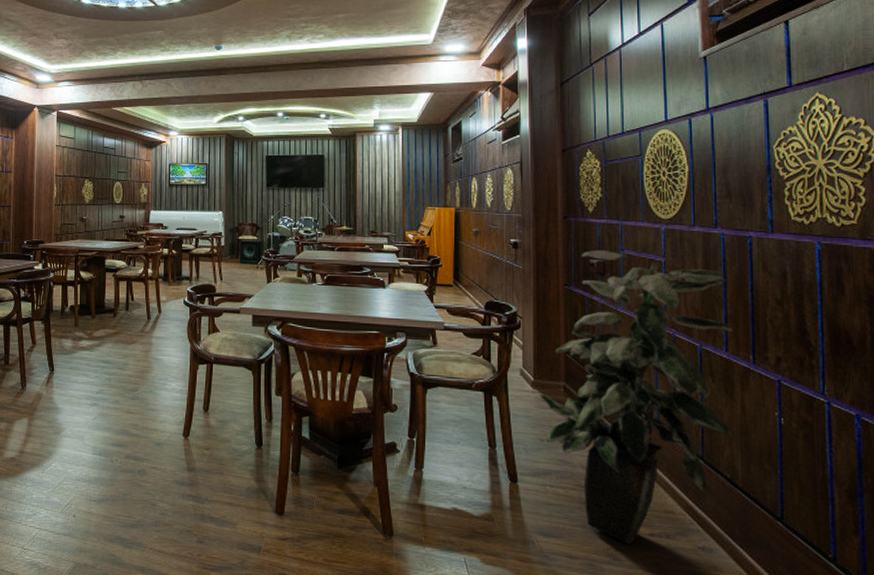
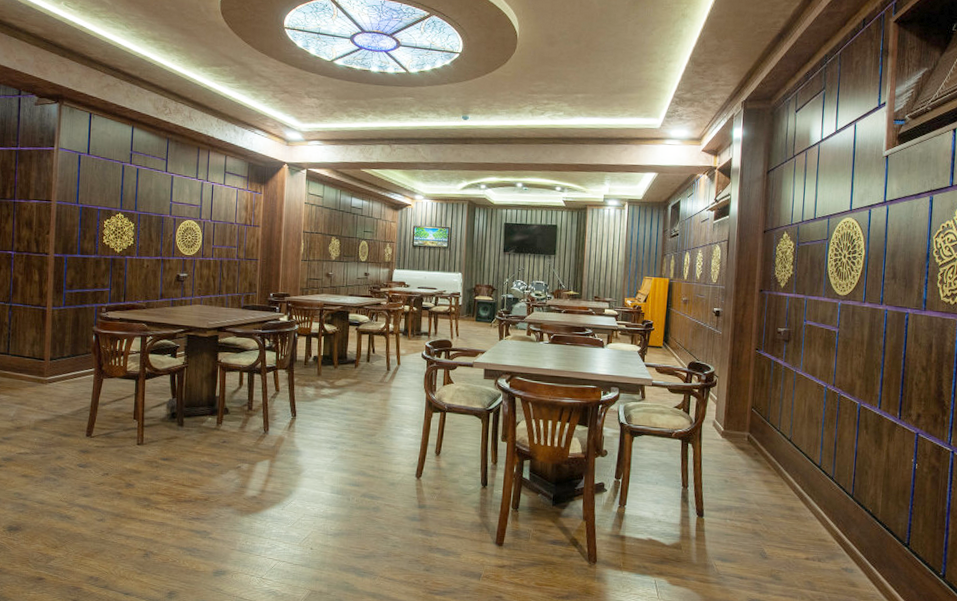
indoor plant: present [539,249,733,545] -> none [727,320,887,568]

